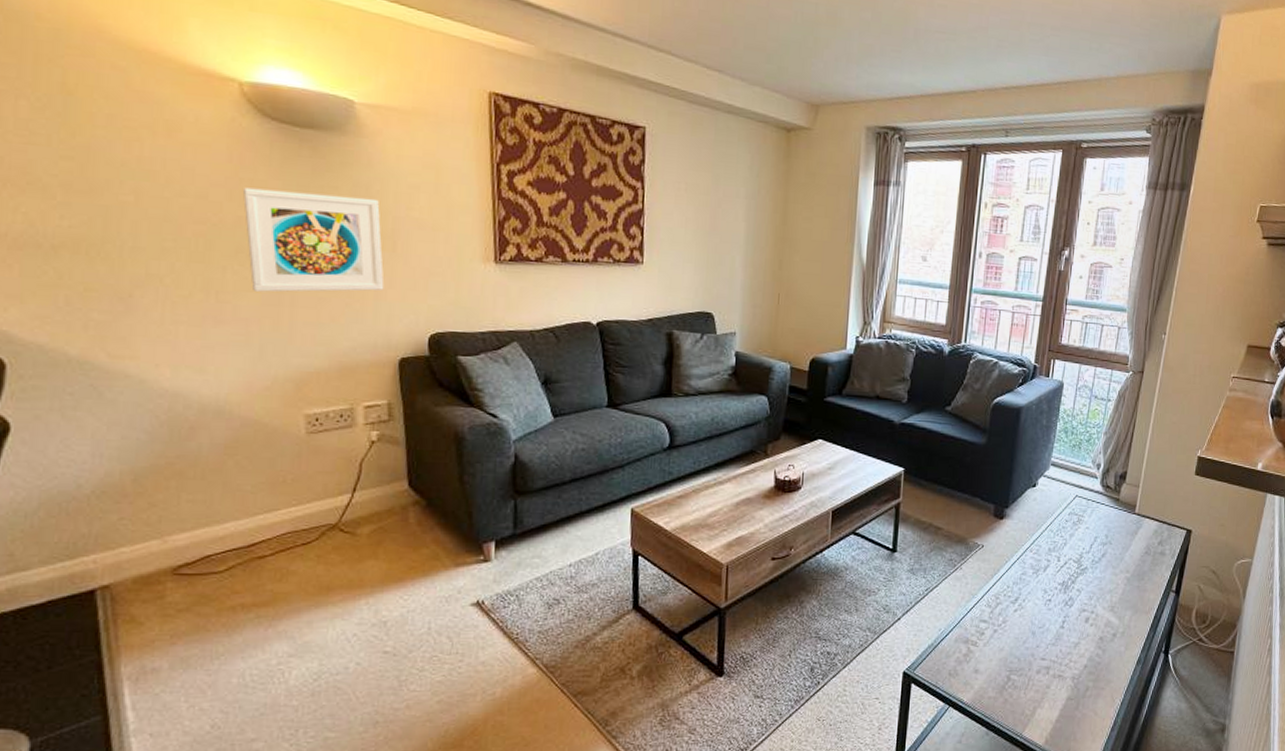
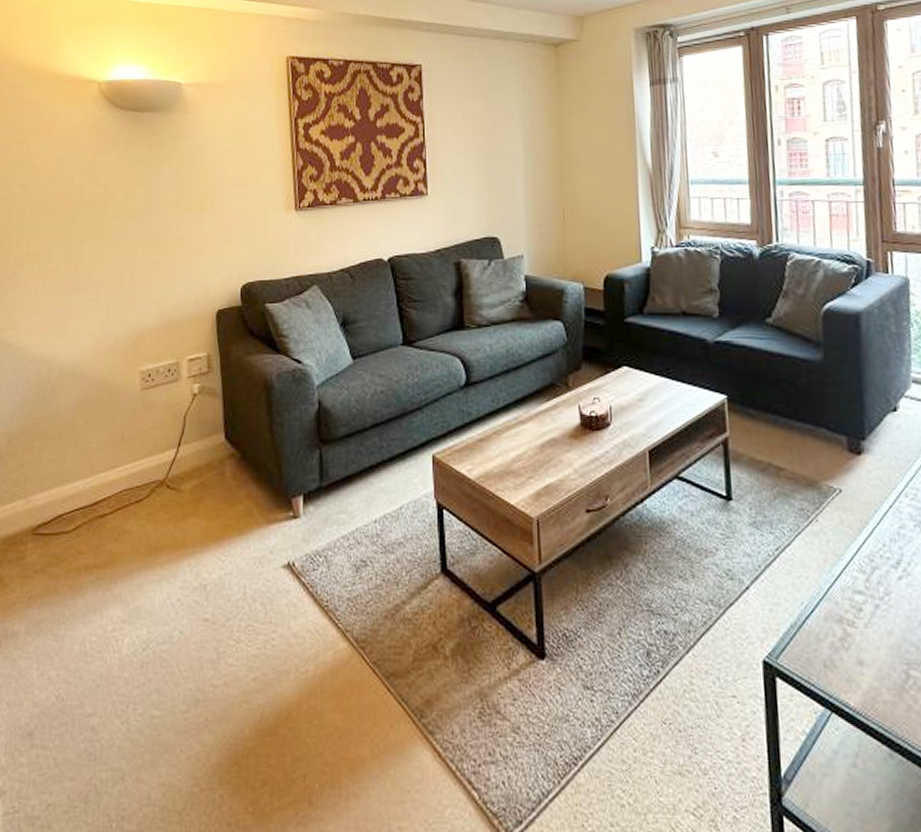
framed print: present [243,187,384,292] -> none [98,165,204,259]

